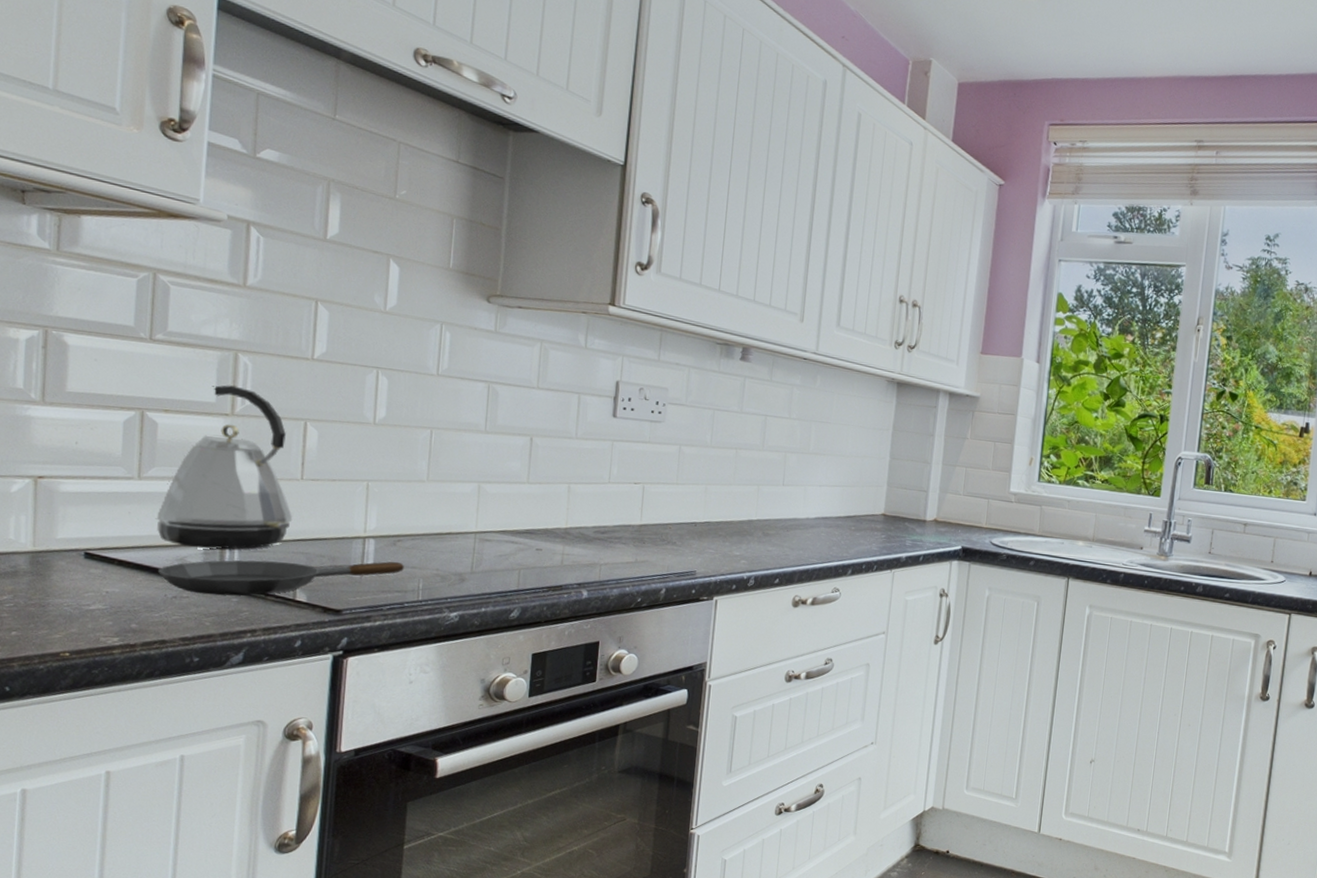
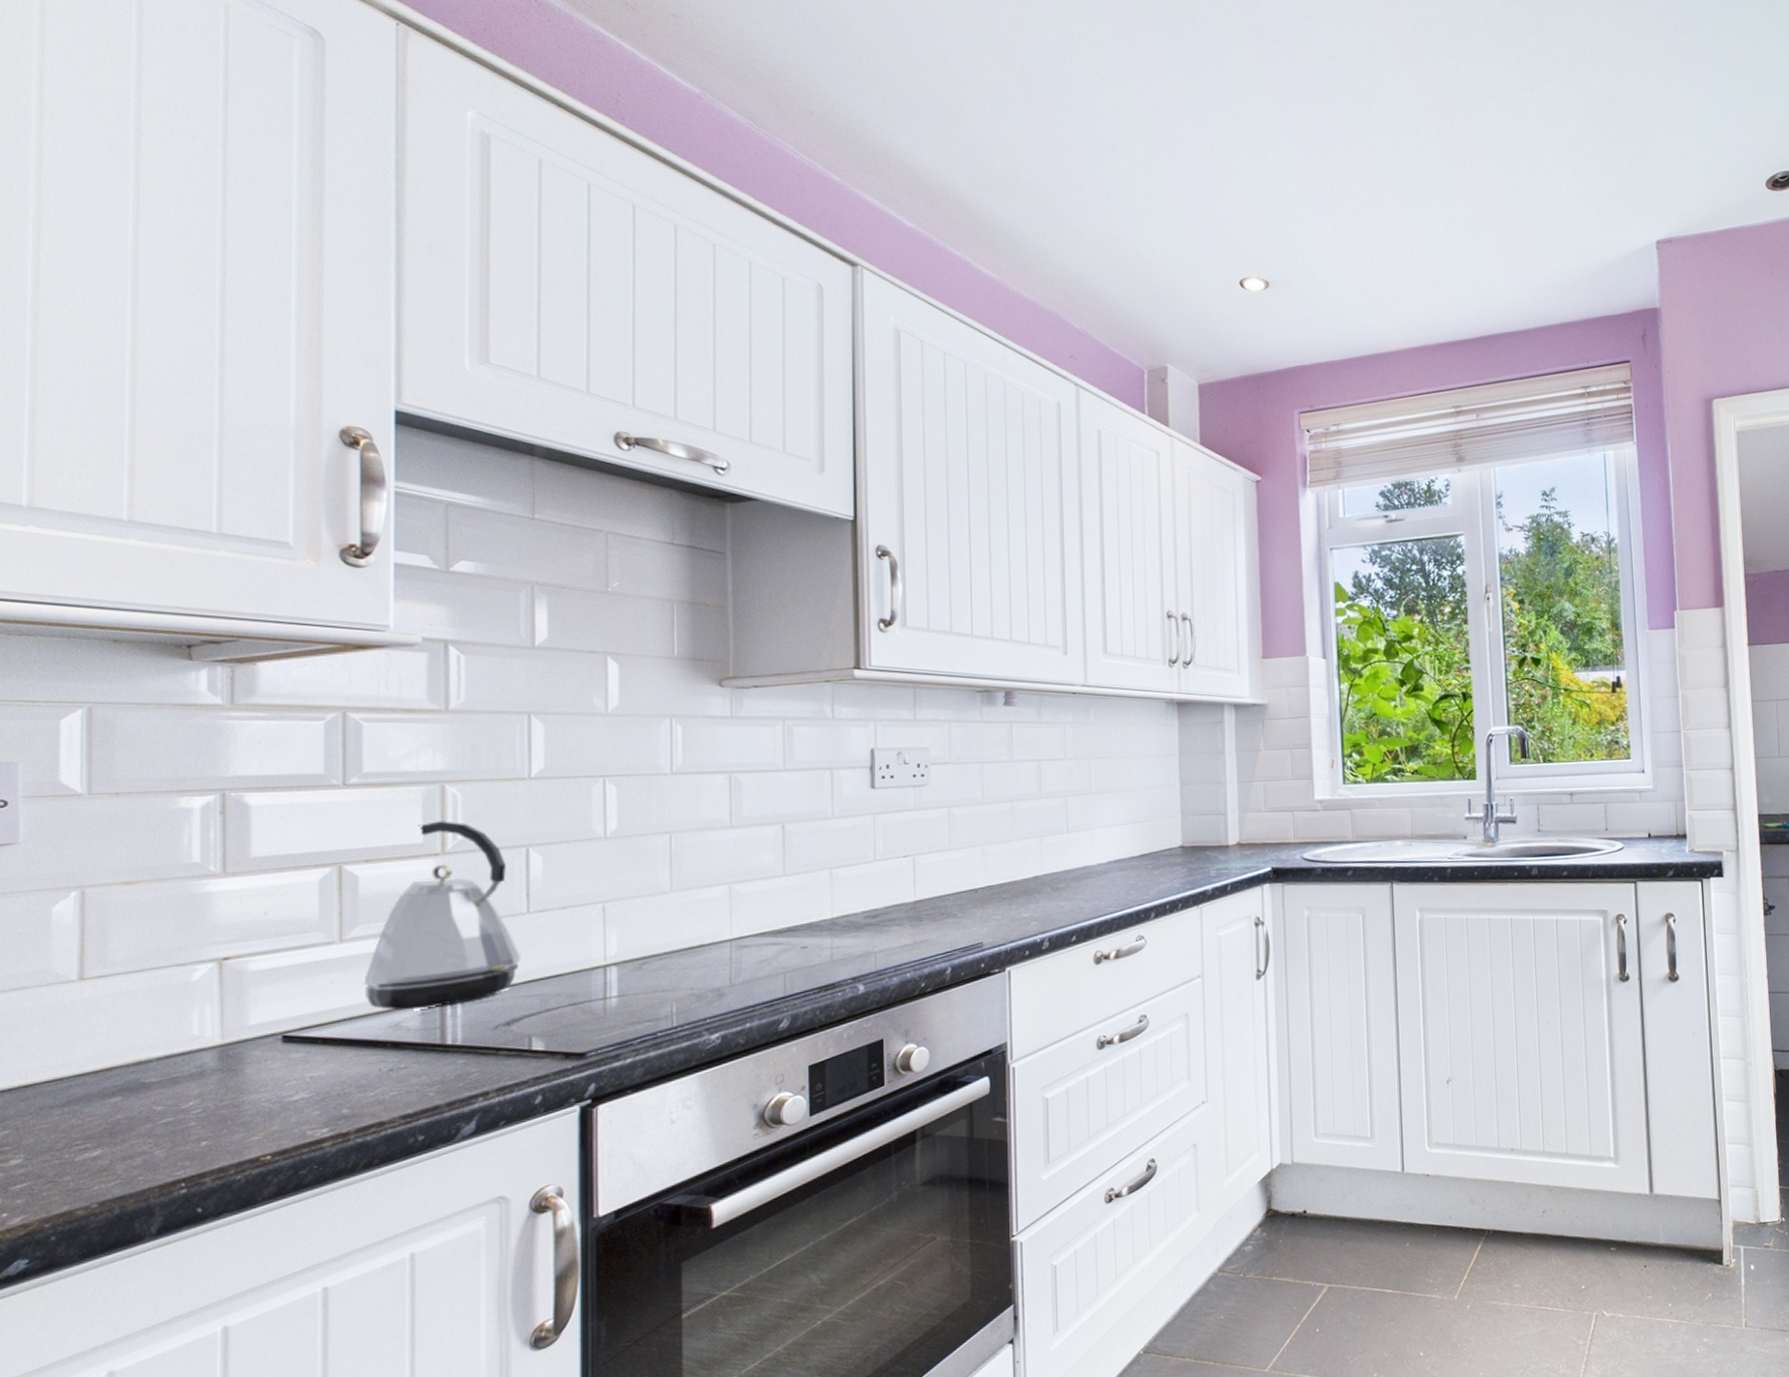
frying pan: present [157,560,404,596] -> none [368,987,653,1061]

